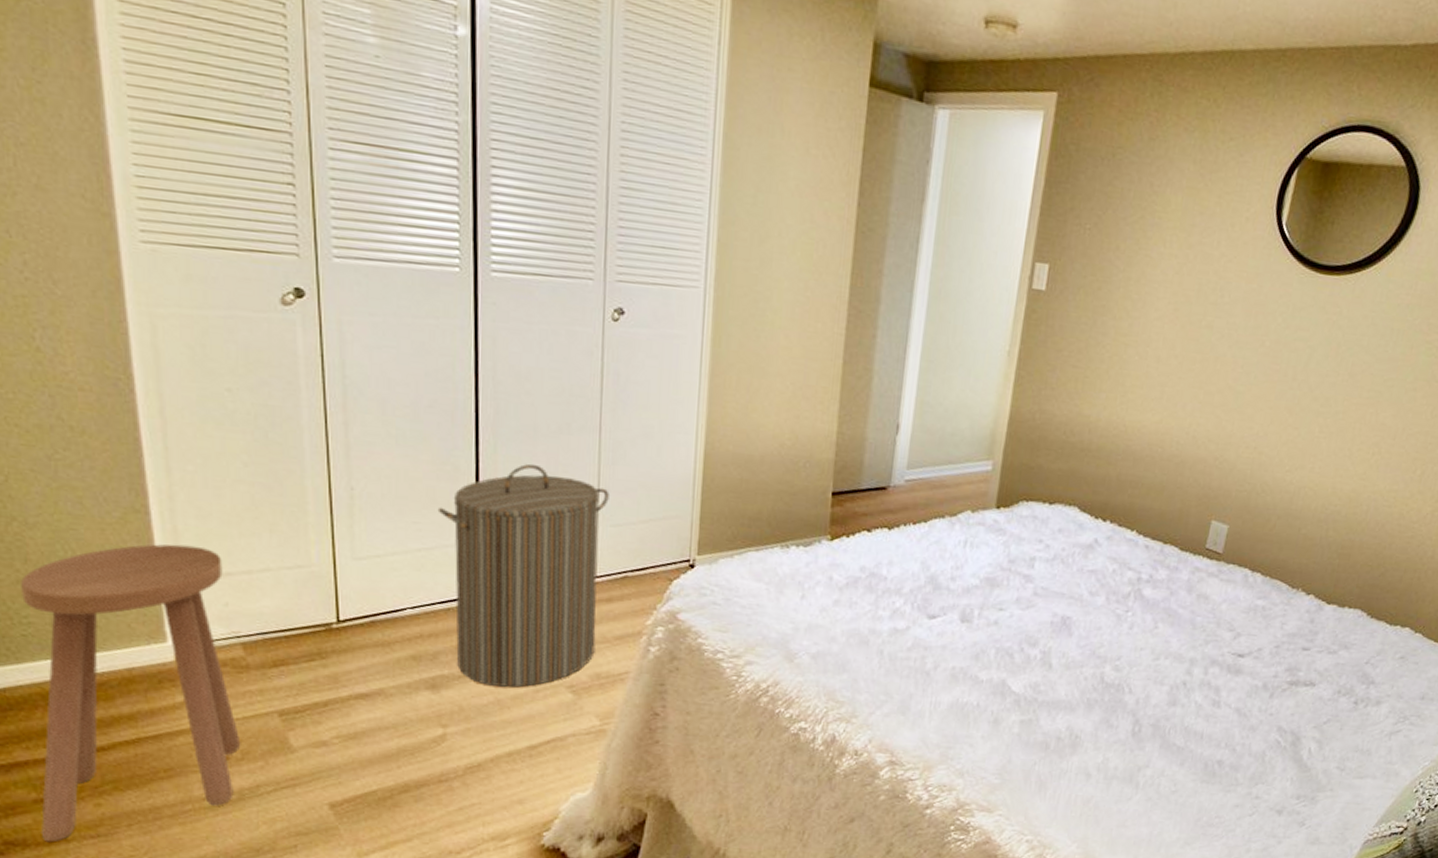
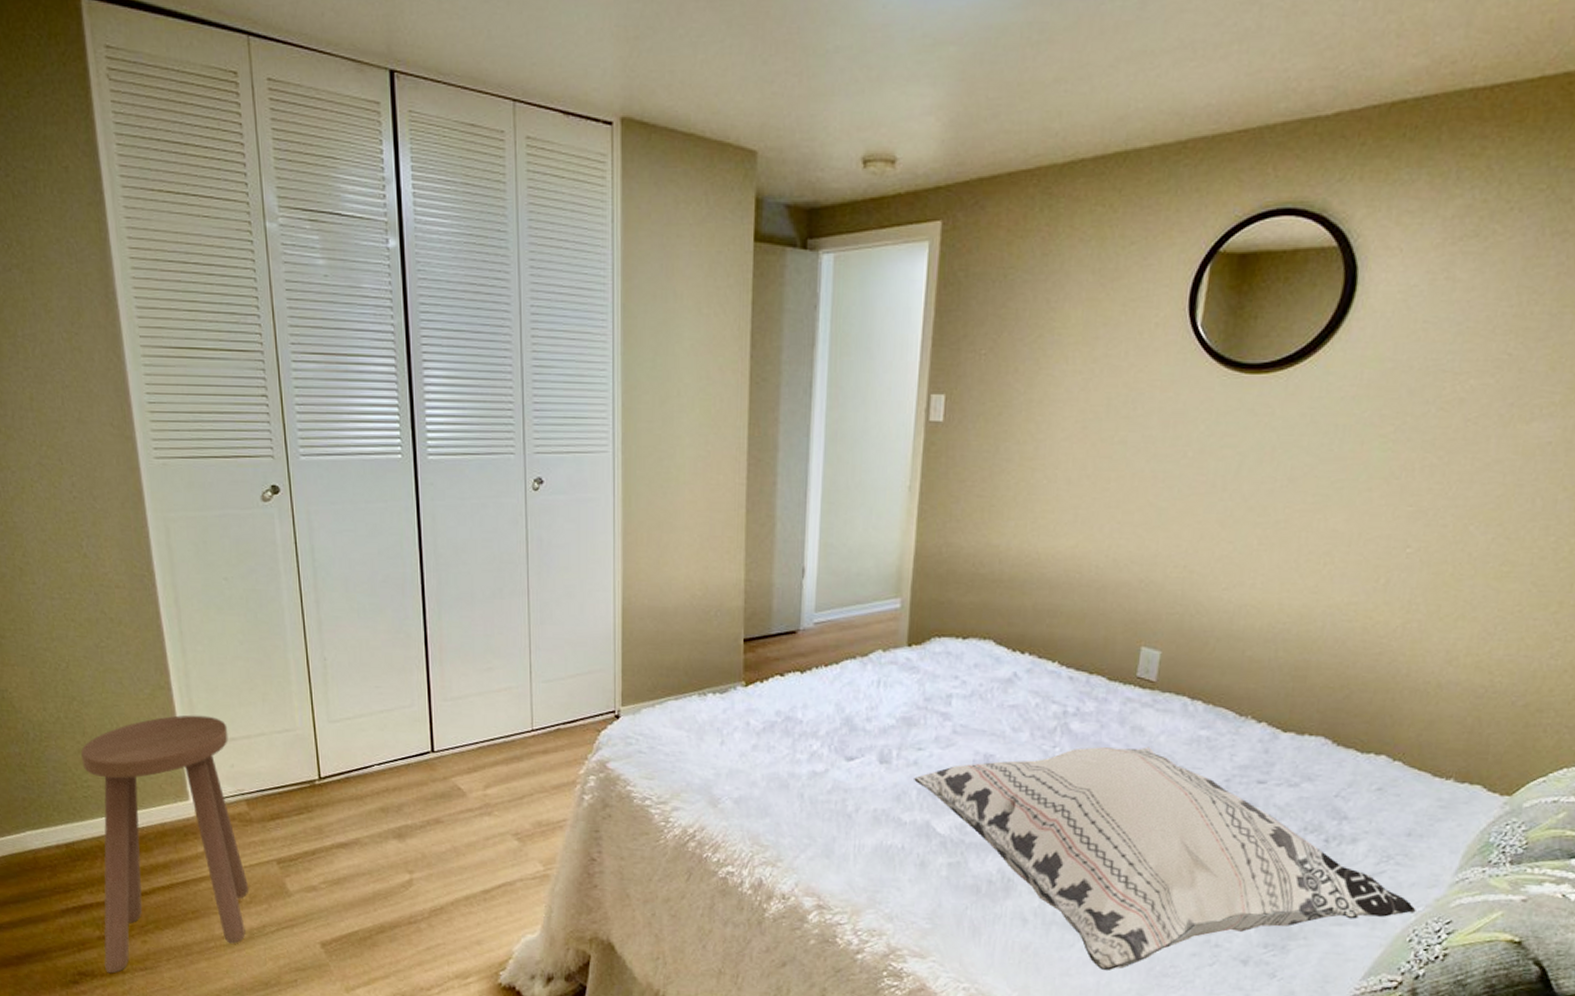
laundry hamper: present [437,463,610,688] -> none [395,627,540,836]
decorative pillow: none [992,612,1423,823] -> present [912,747,1416,972]

